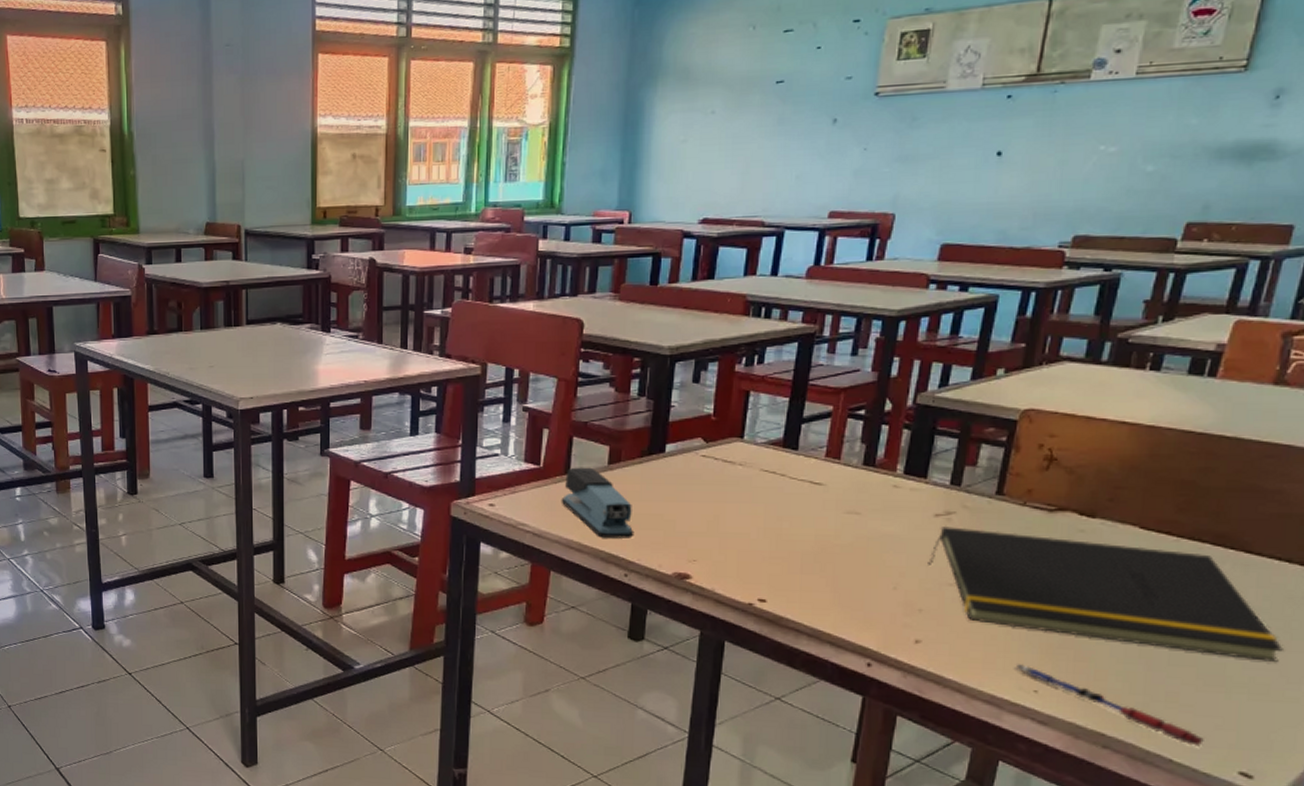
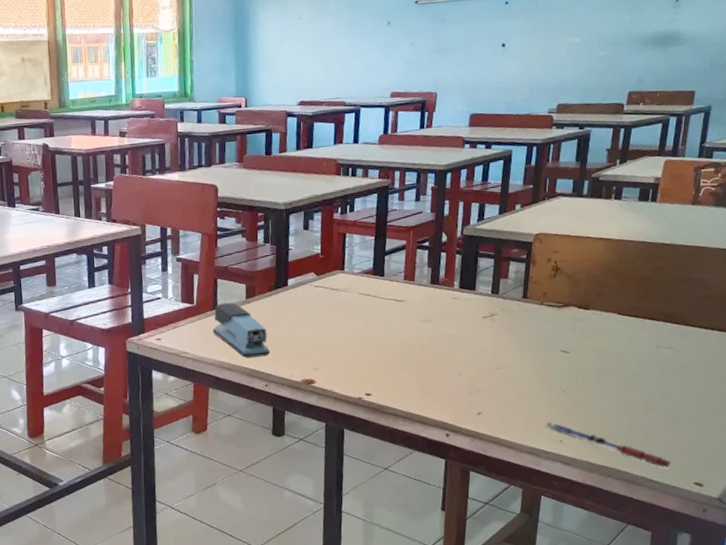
notepad: present [928,525,1283,663] -> none [481,324,714,402]

